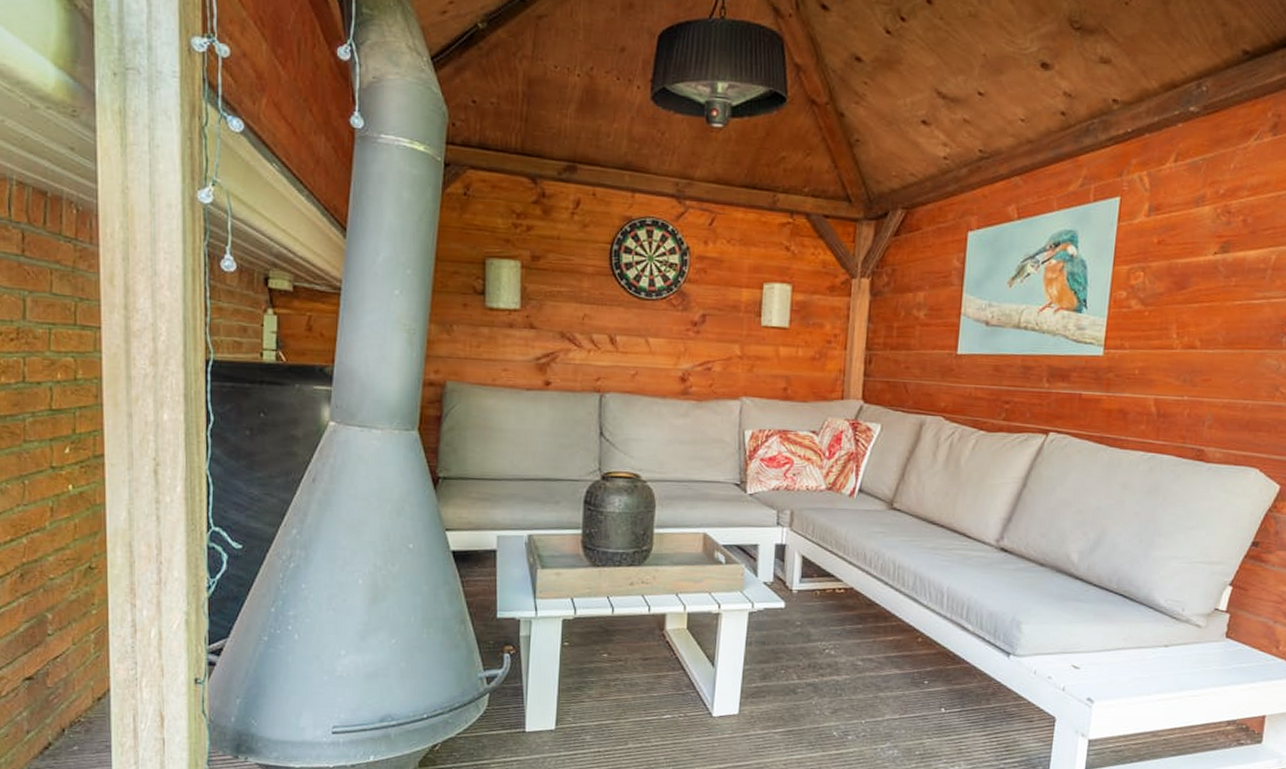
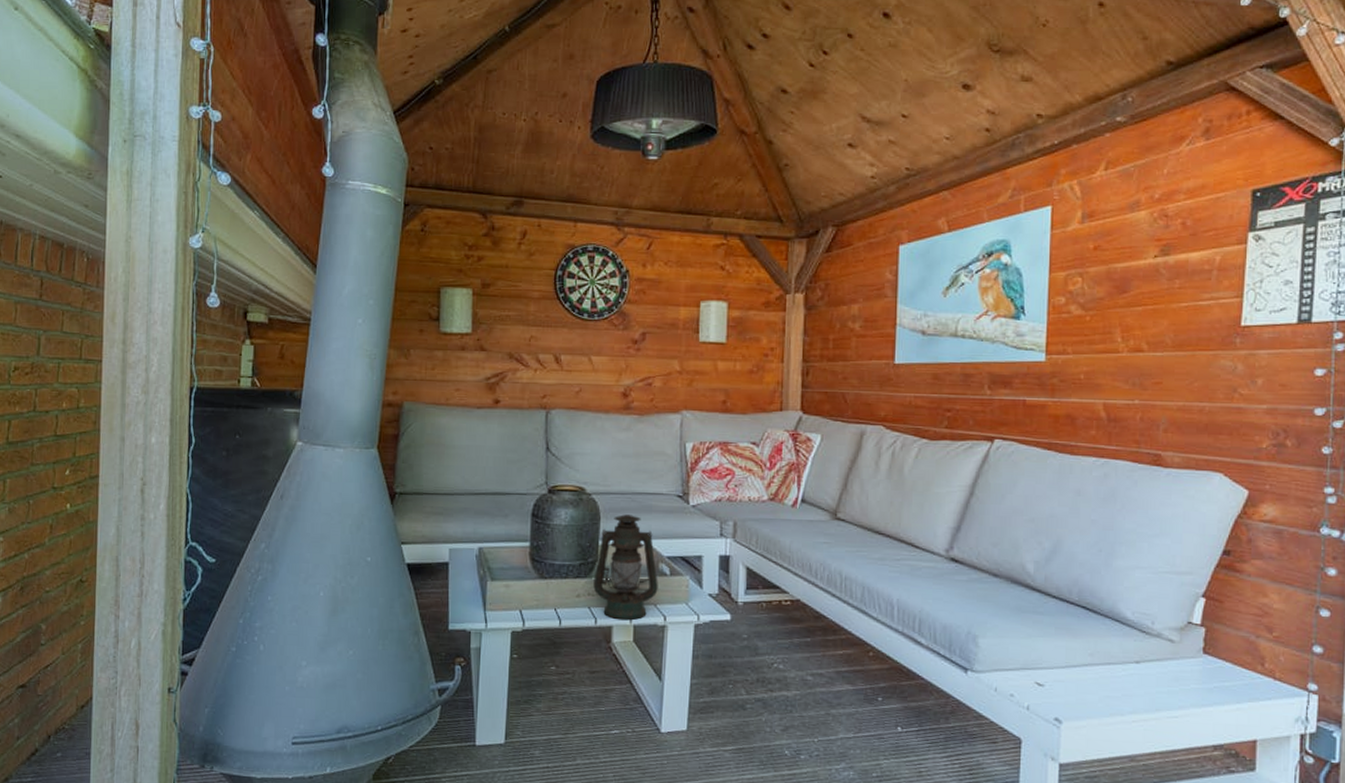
lantern: none [647,502,714,607] -> present [593,514,658,620]

